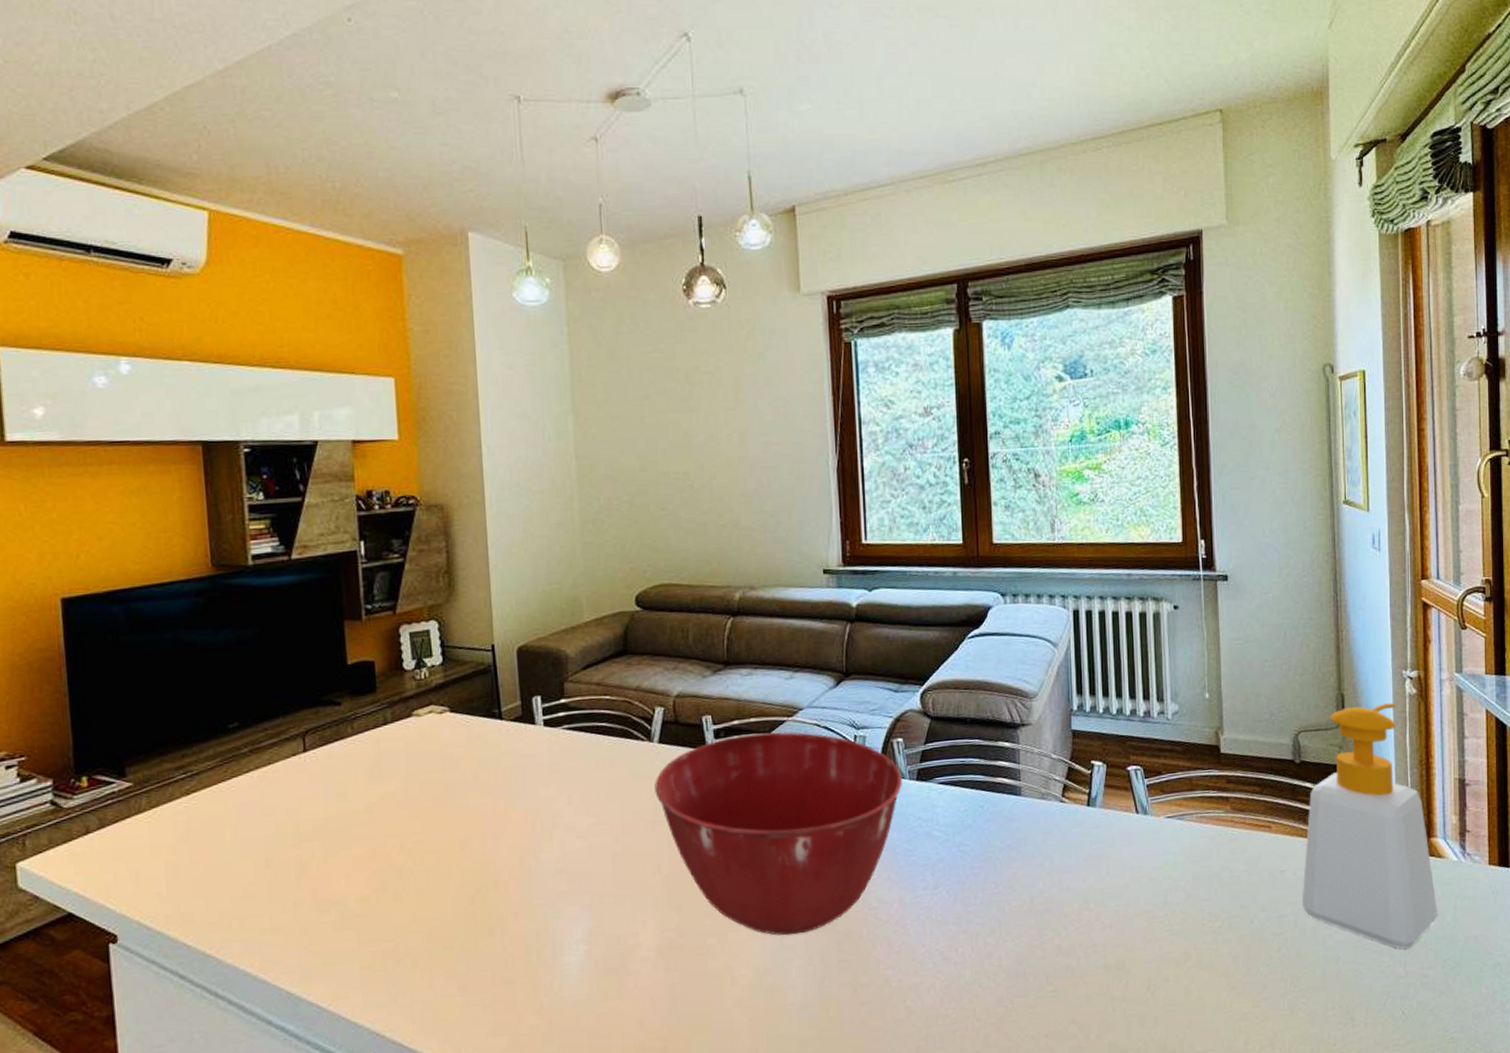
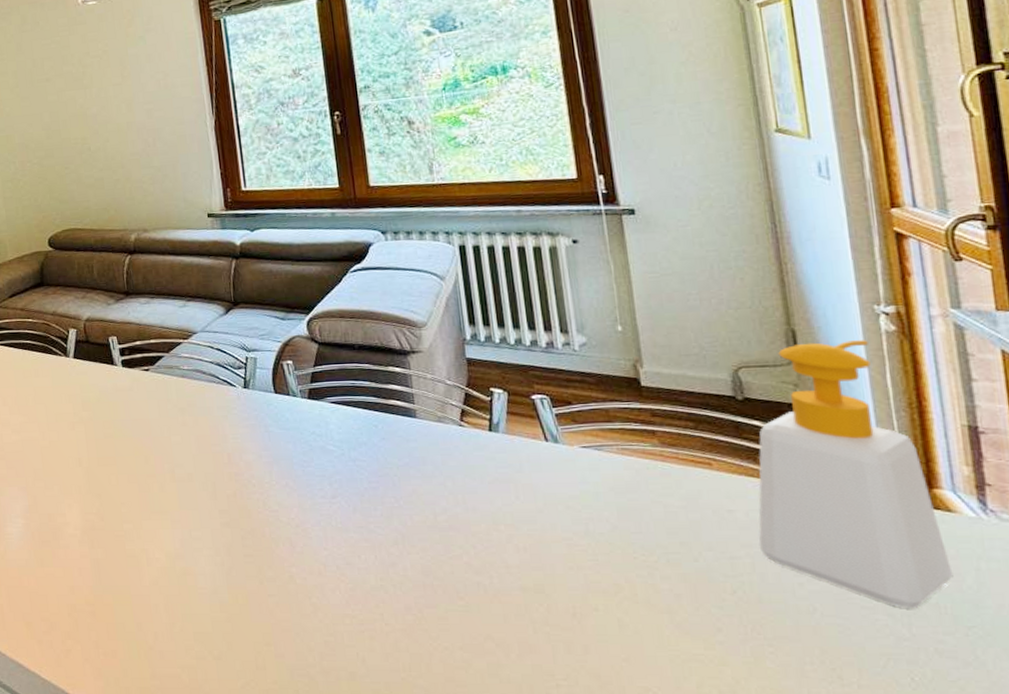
mixing bowl: present [654,731,902,936] -> none [72,352,295,528]

